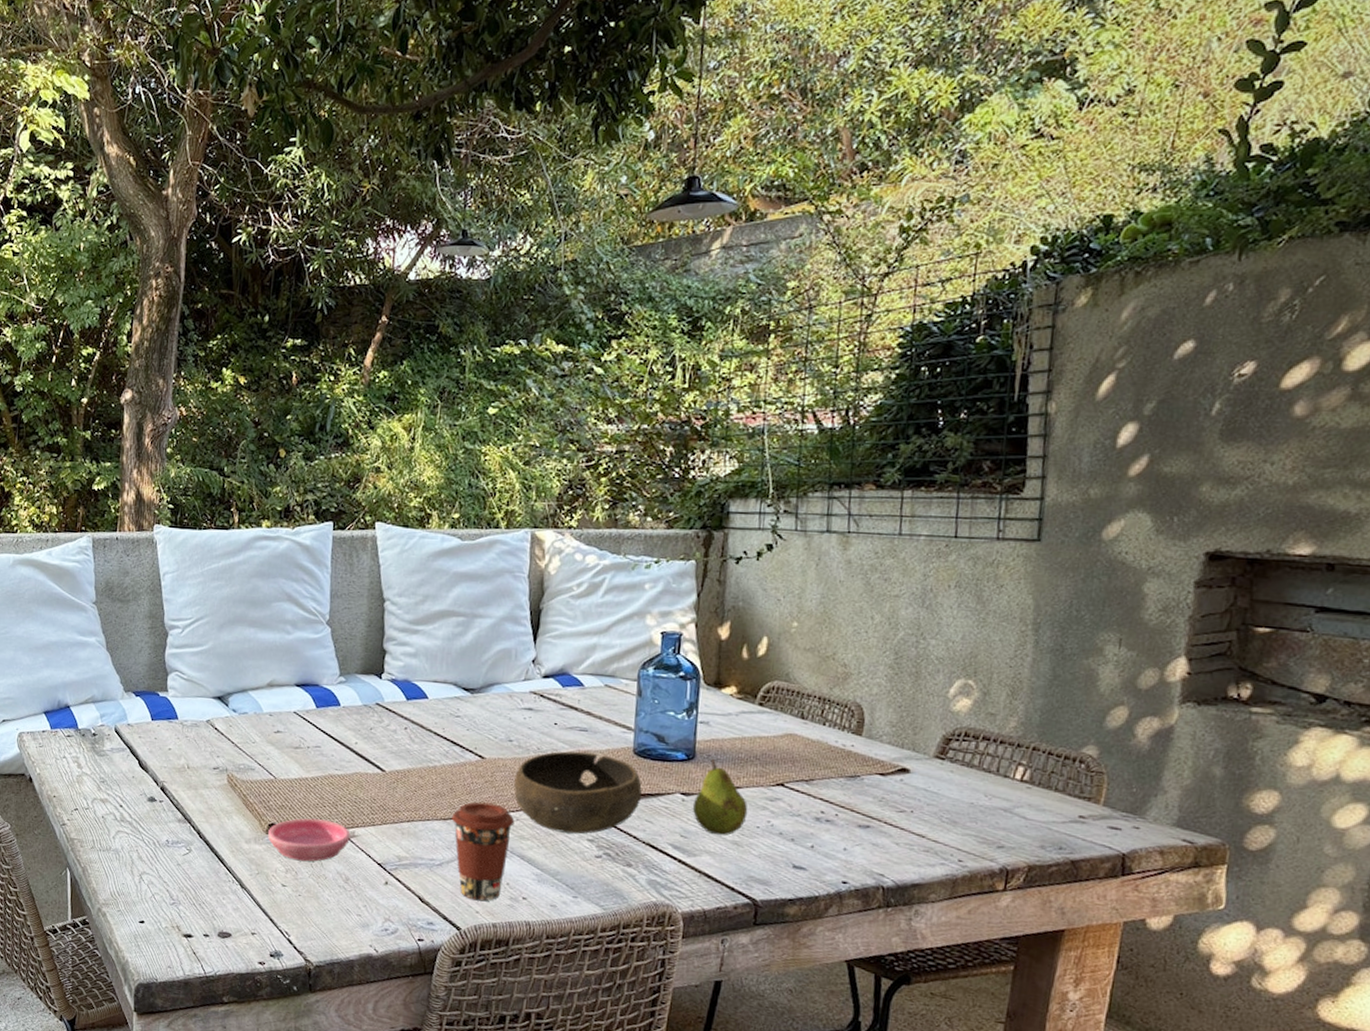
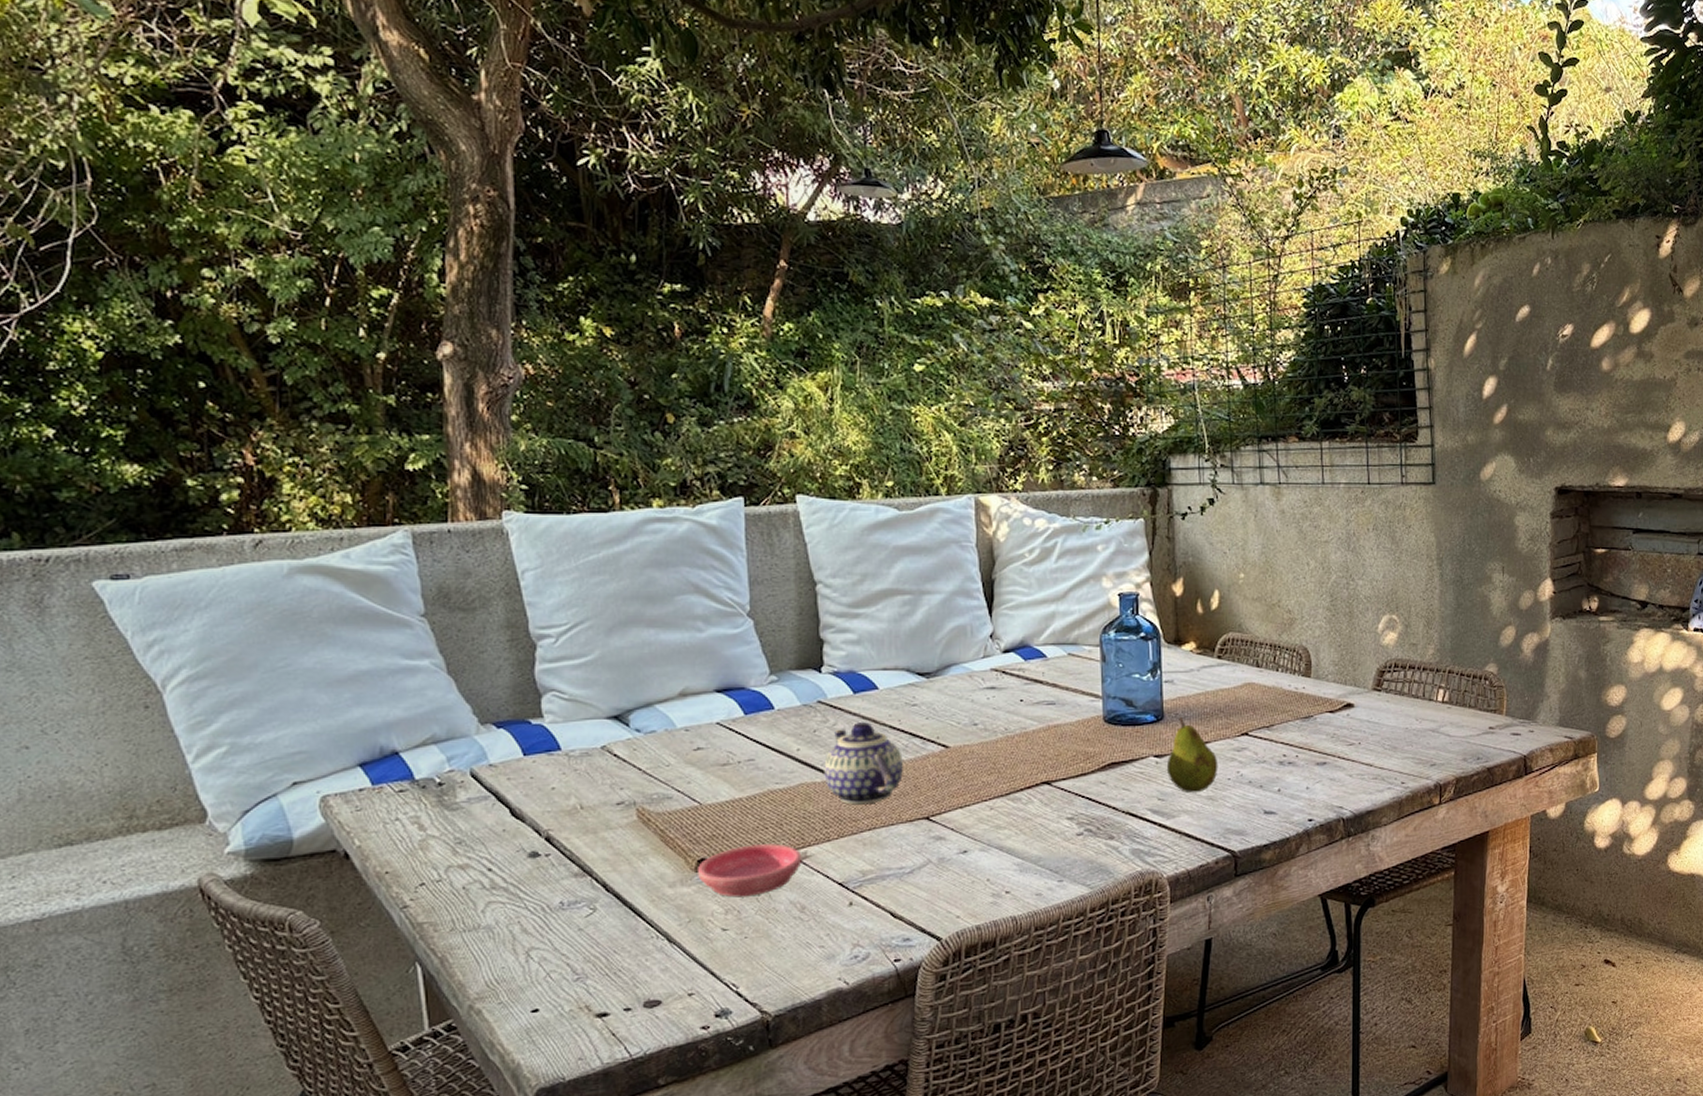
teapot: none [375,726,443,799] -> present [824,722,903,805]
coffee cup: present [451,802,515,901] -> none [919,795,989,905]
bowl: present [513,751,642,834] -> none [984,726,1116,815]

